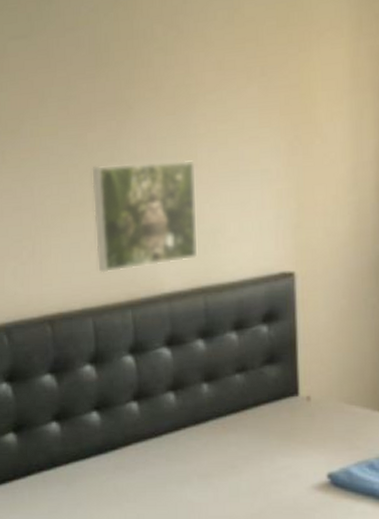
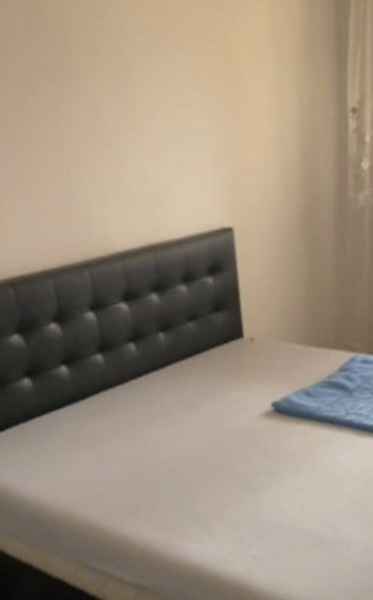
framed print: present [91,159,199,273] -> none [36,123,147,236]

